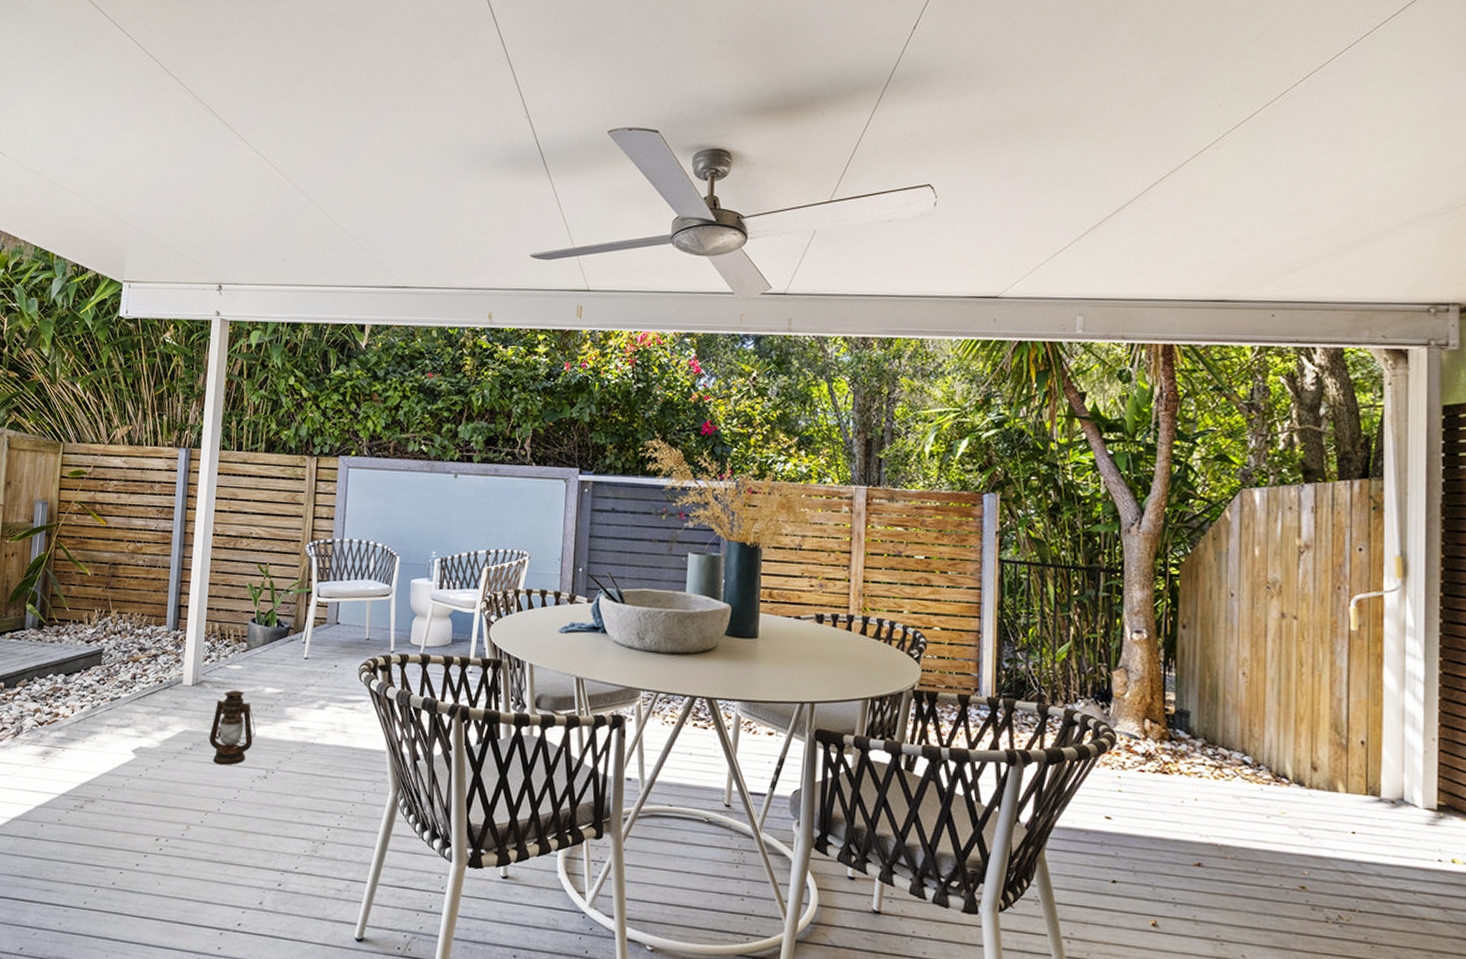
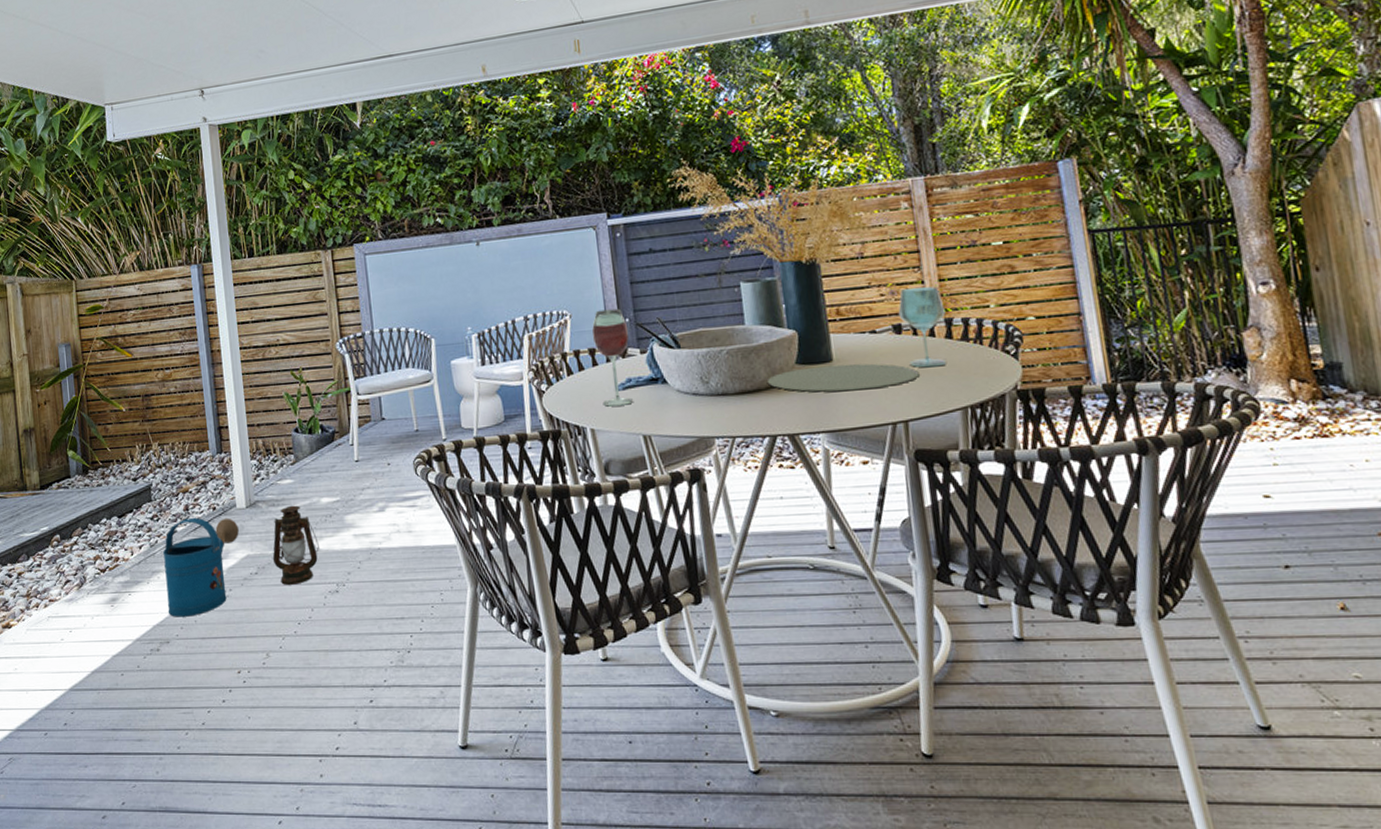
watering can: none [98,686,181,780] -> present [162,517,239,617]
wineglass: none [544,556,580,647] -> present [591,308,633,407]
placemat: none [696,640,832,670] -> present [766,363,920,392]
wine glass: none [823,583,864,659] -> present [898,286,947,368]

